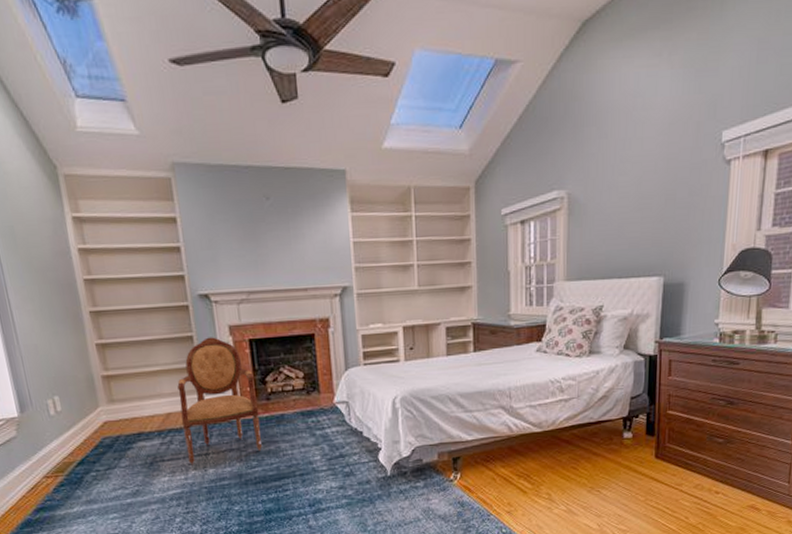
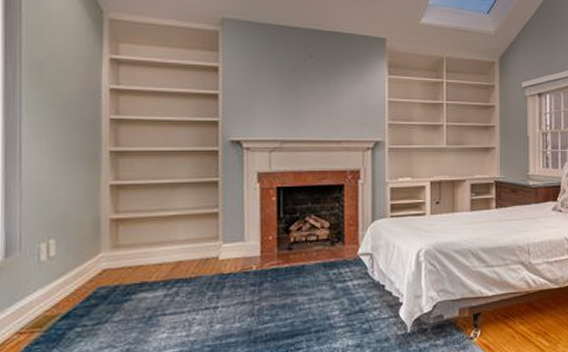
armchair: present [177,337,263,465] -> none [193,183,279,320]

